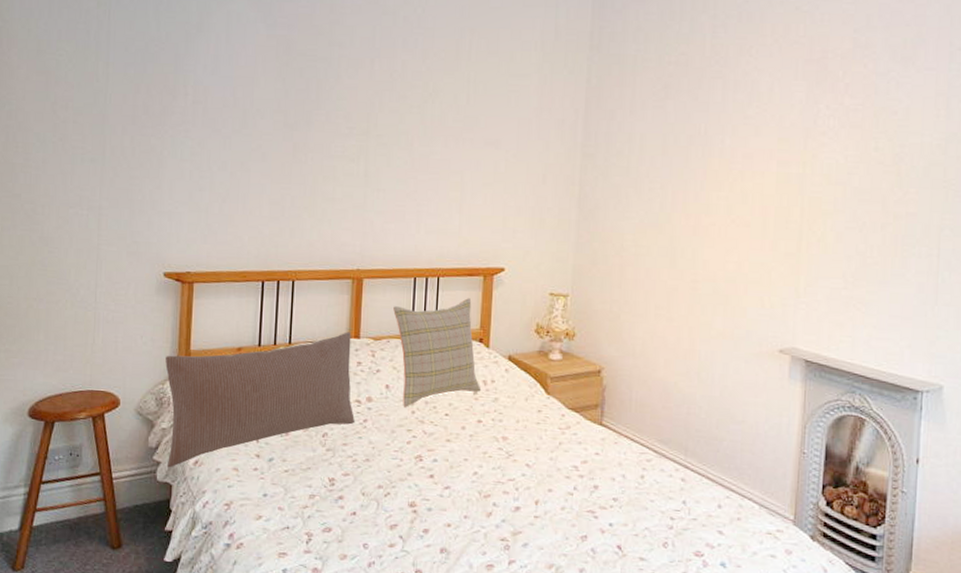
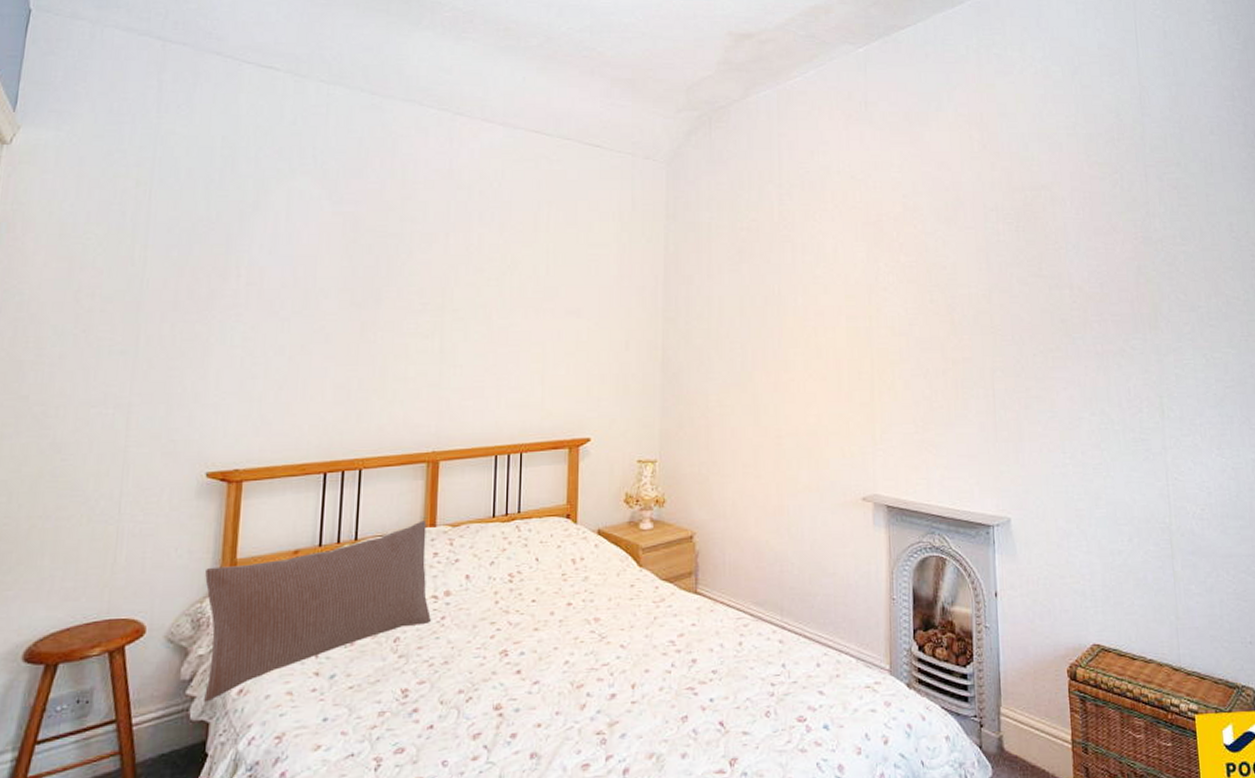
pillow: present [393,298,482,408] -> none [473,473,570,598]

